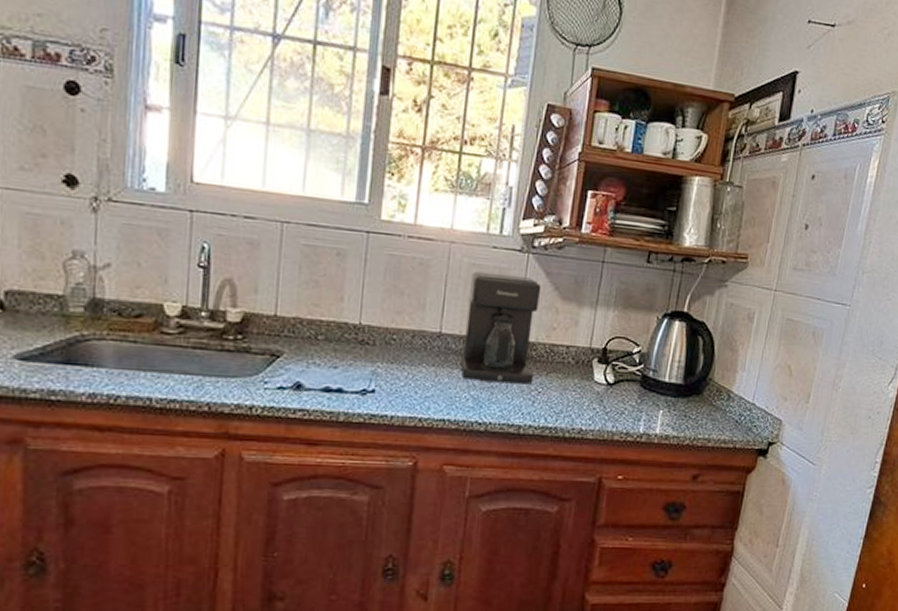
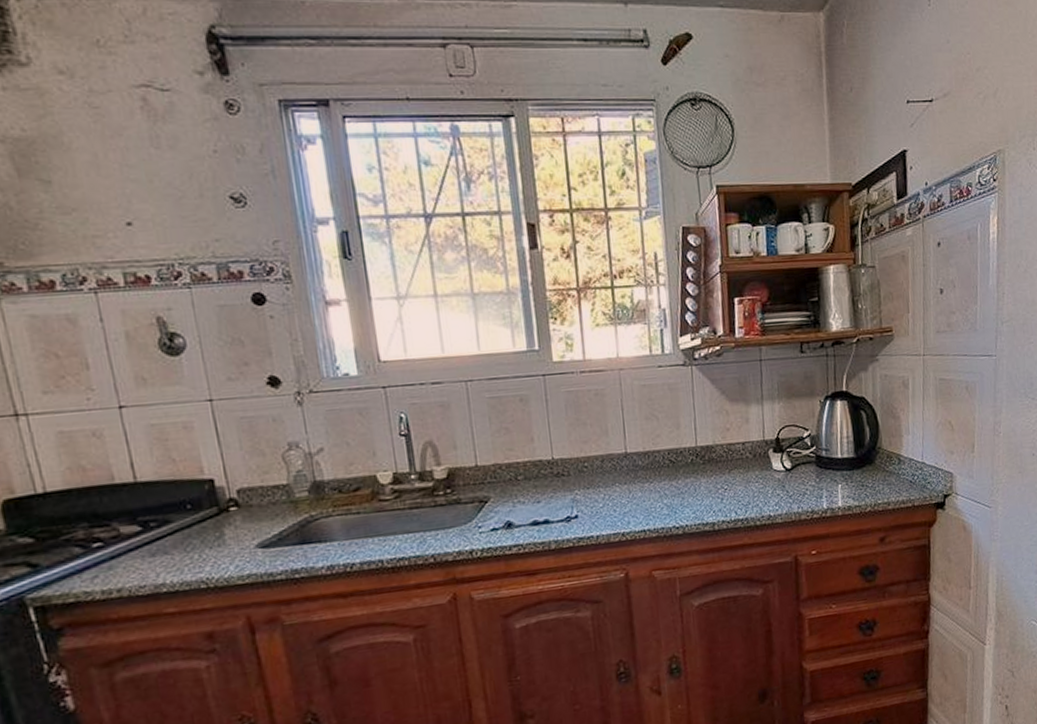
coffee maker: present [460,271,542,385] -> none [644,388,718,490]

